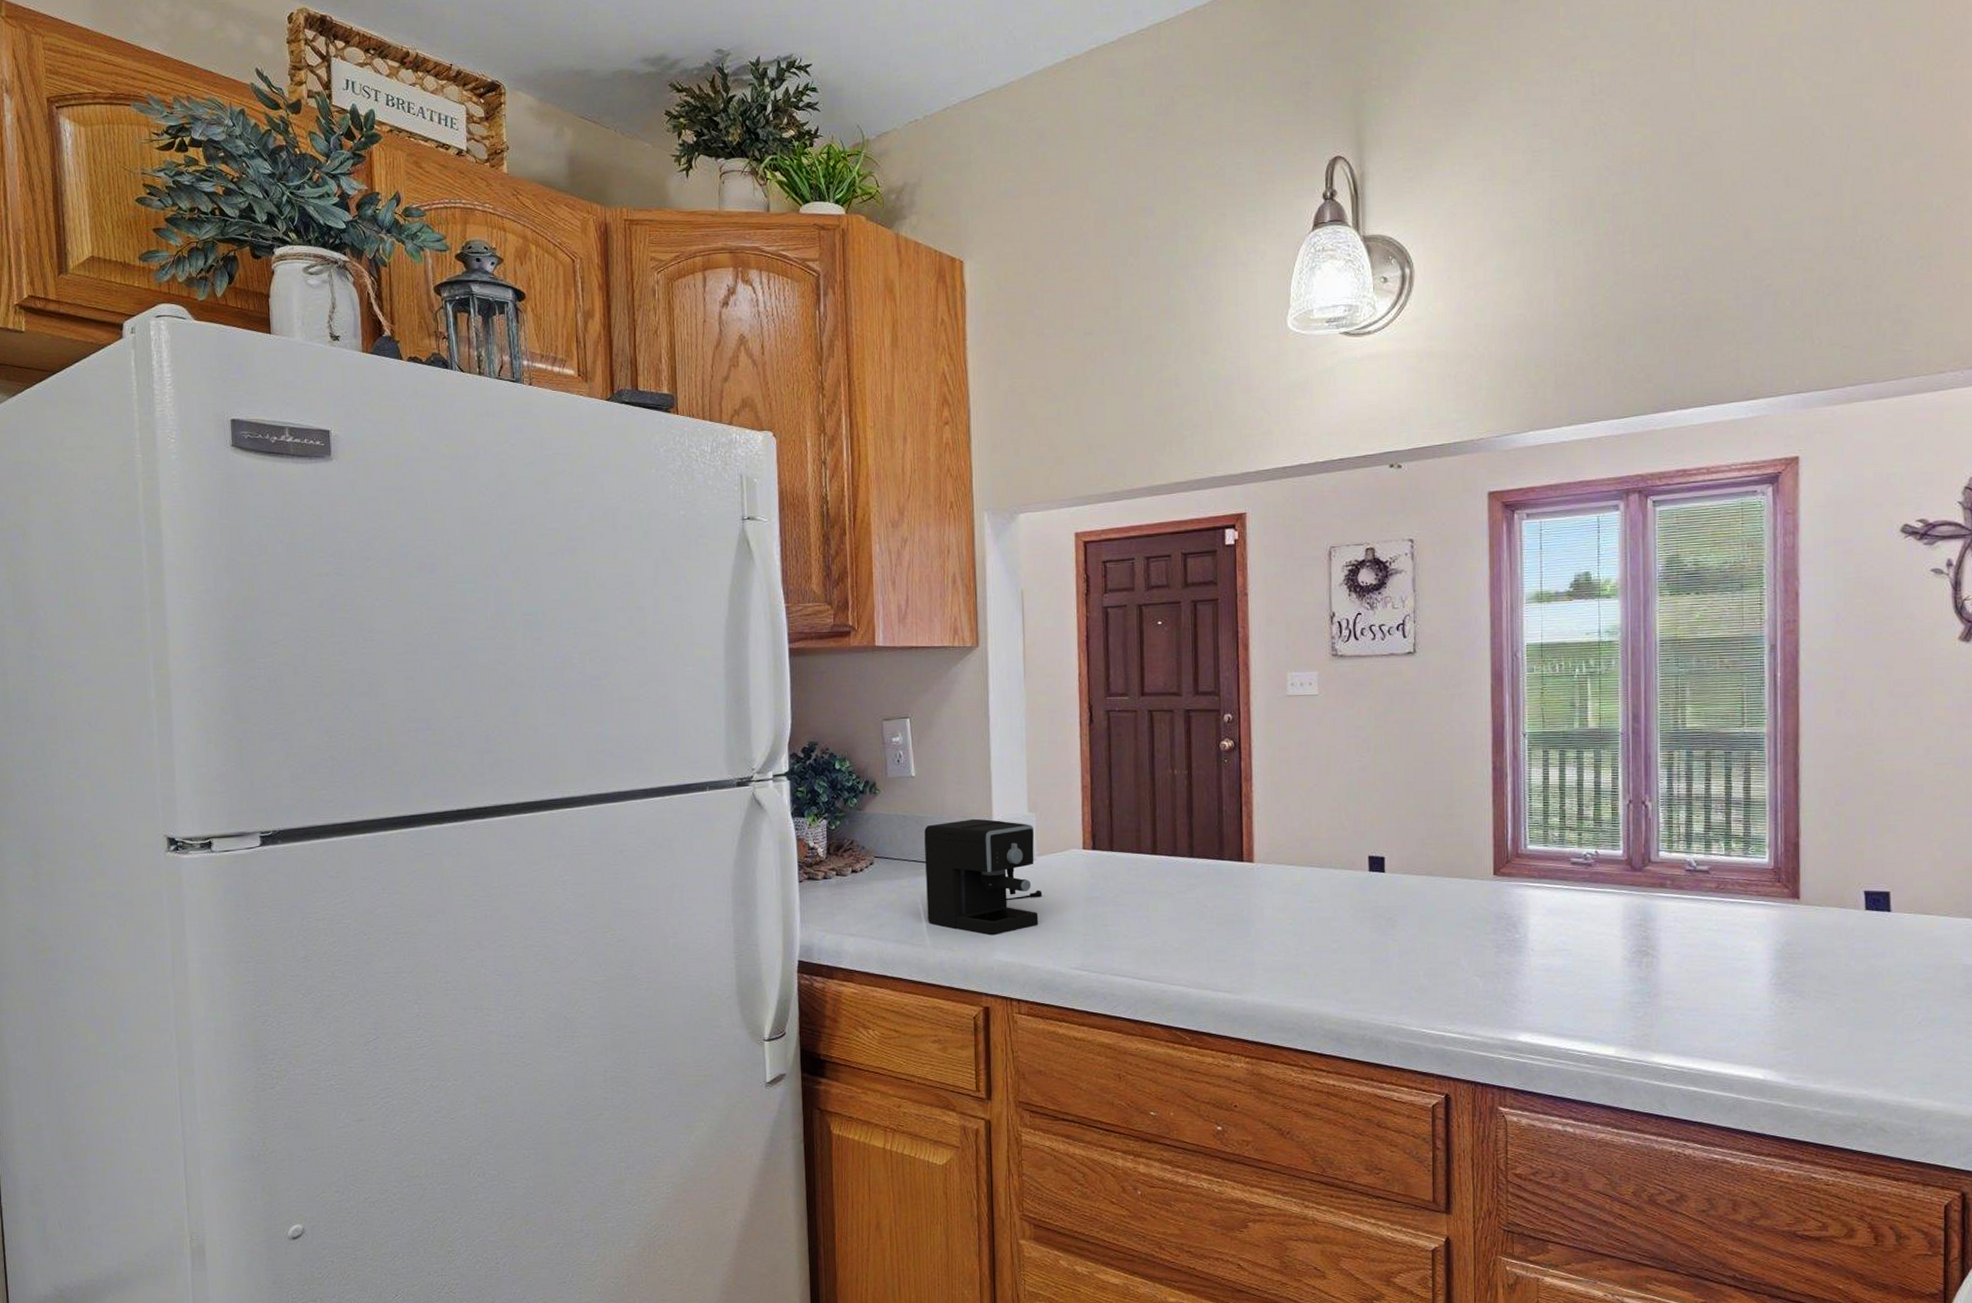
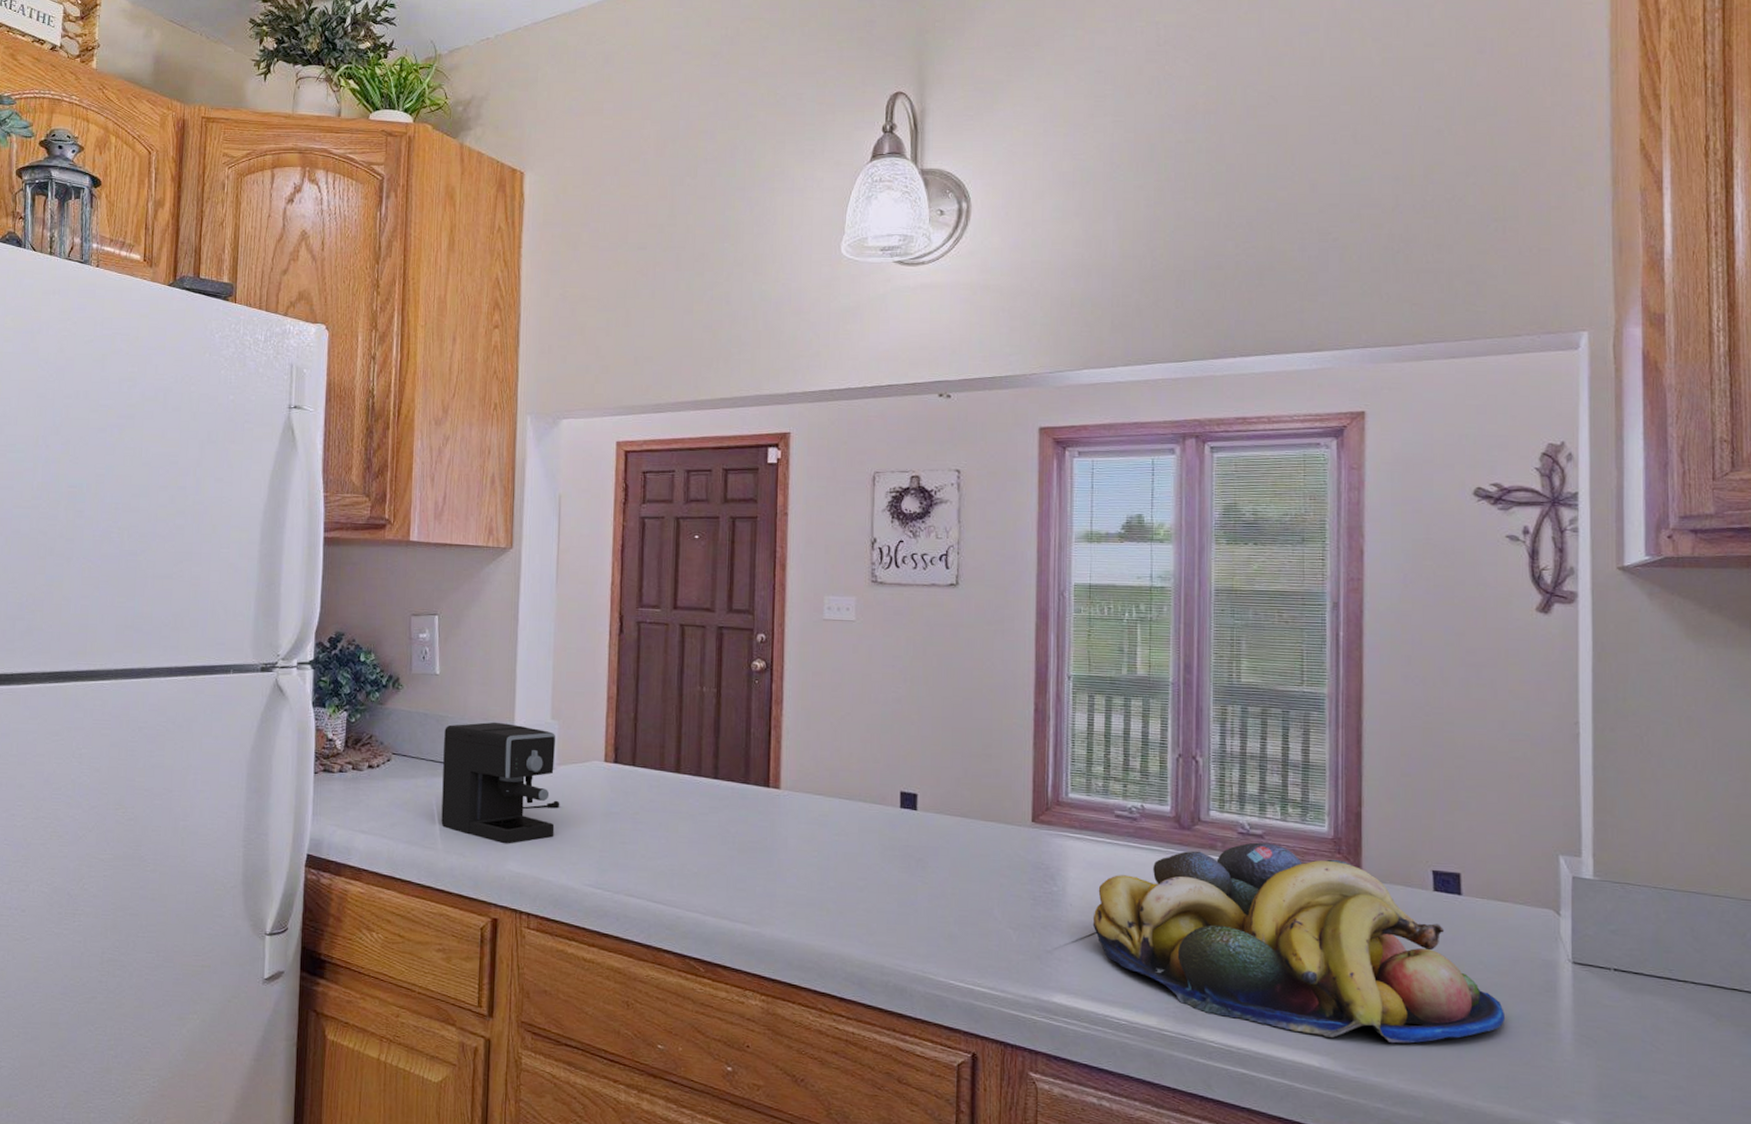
fruit bowl: none [1553,877,1931,1053] -> present [1092,842,1506,1044]

